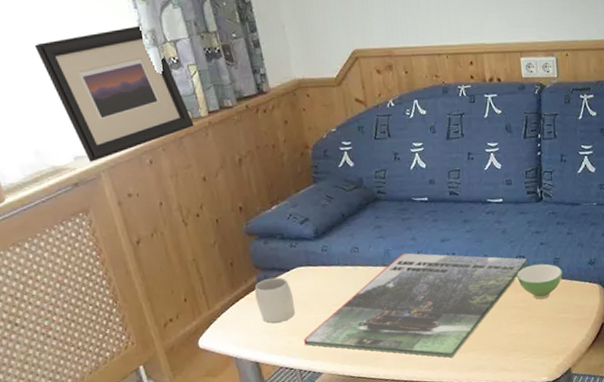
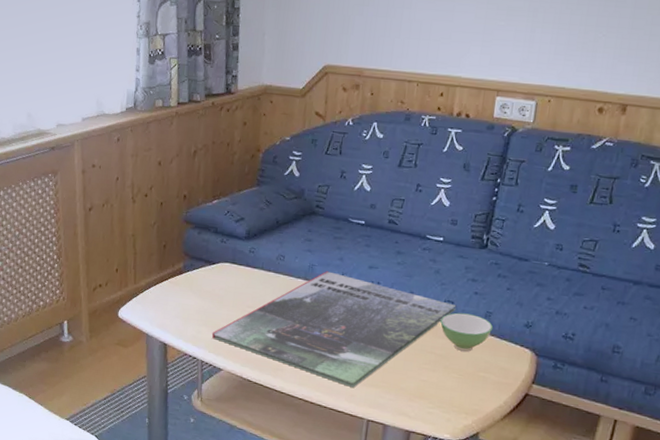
picture frame: present [34,26,194,162] -> none [49,17,163,131]
mug: present [254,277,295,323] -> none [178,267,213,311]

